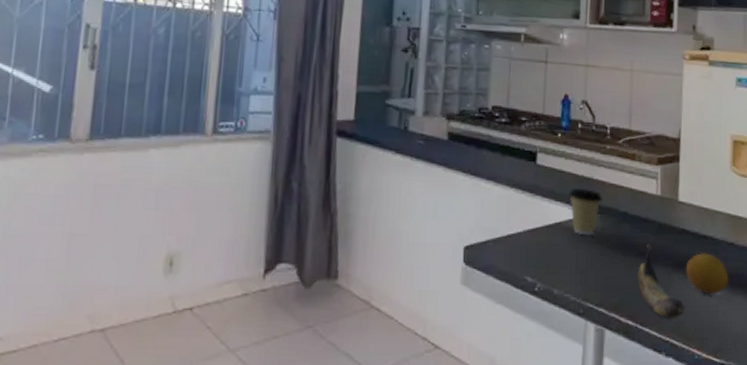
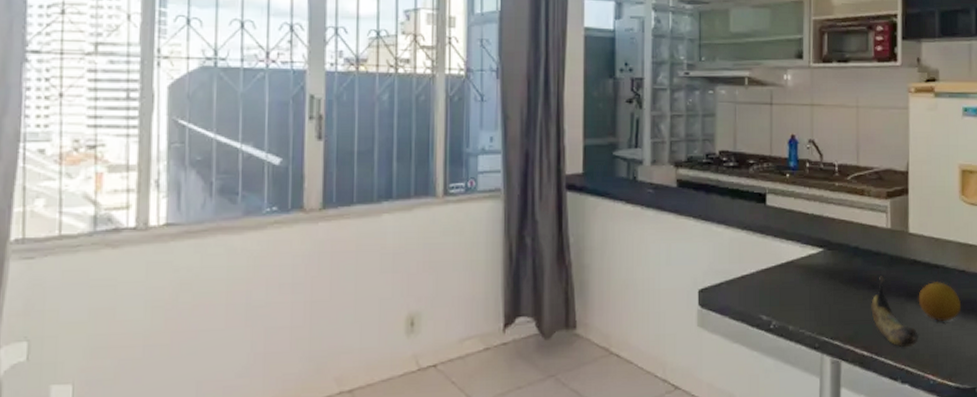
coffee cup: present [568,187,603,236] -> none [799,226,833,272]

